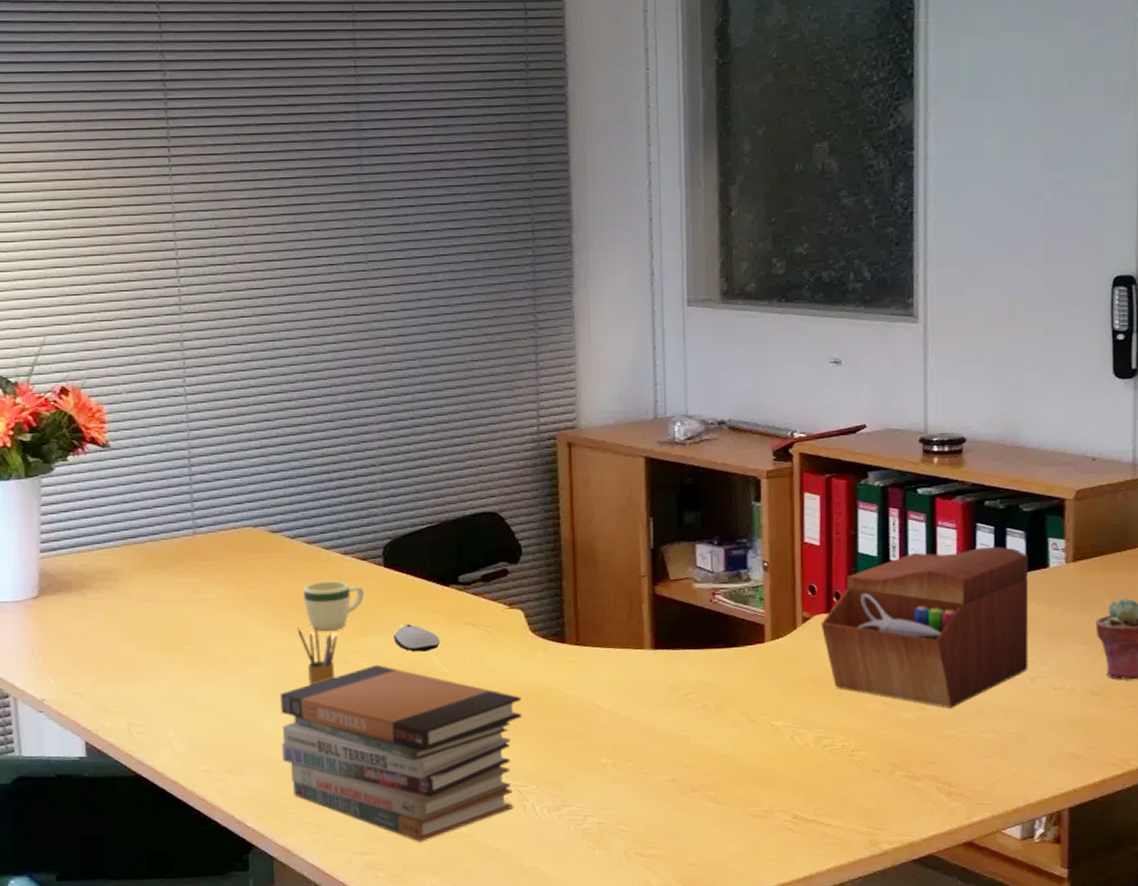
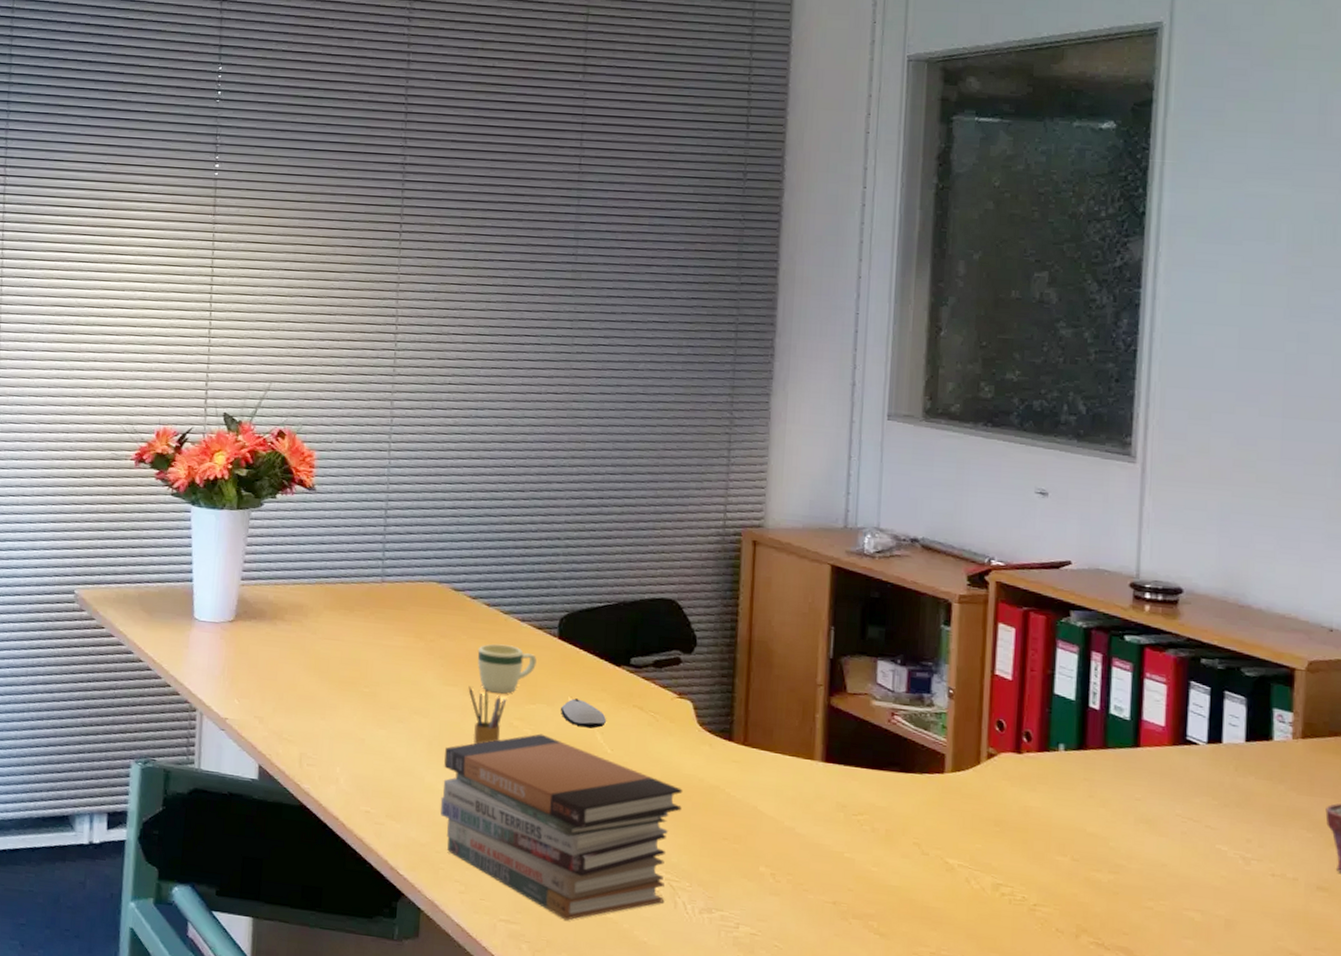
sewing box: present [821,546,1028,708] -> none [1007,702,1248,877]

